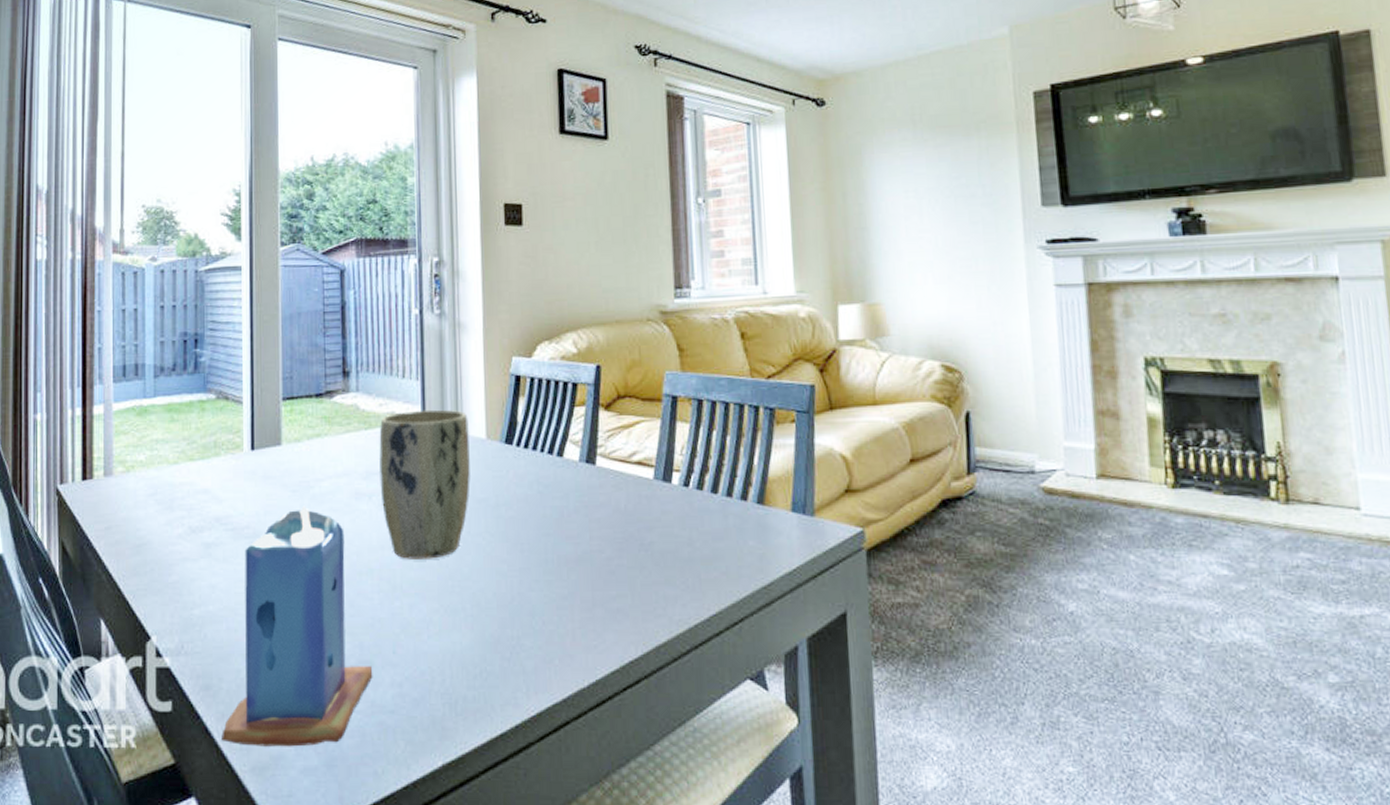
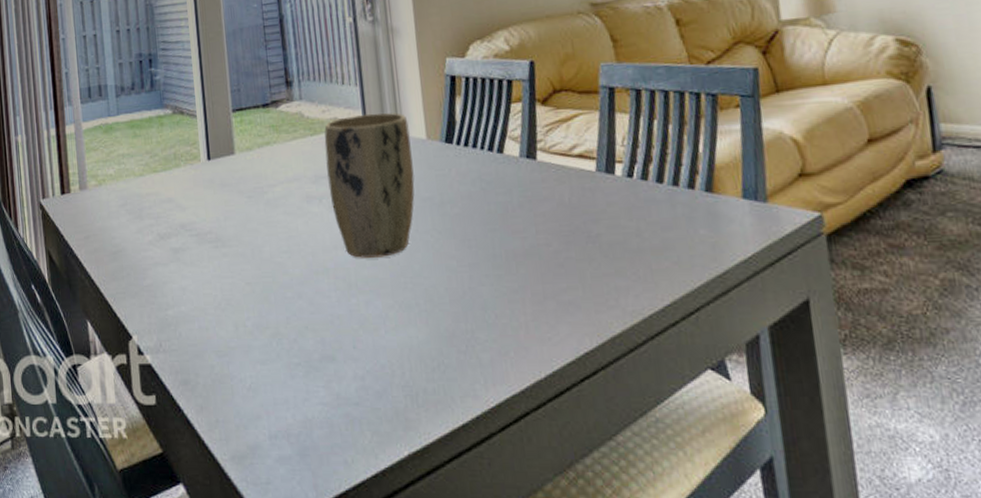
candle: present [221,505,373,747] -> none [202,210,337,437]

